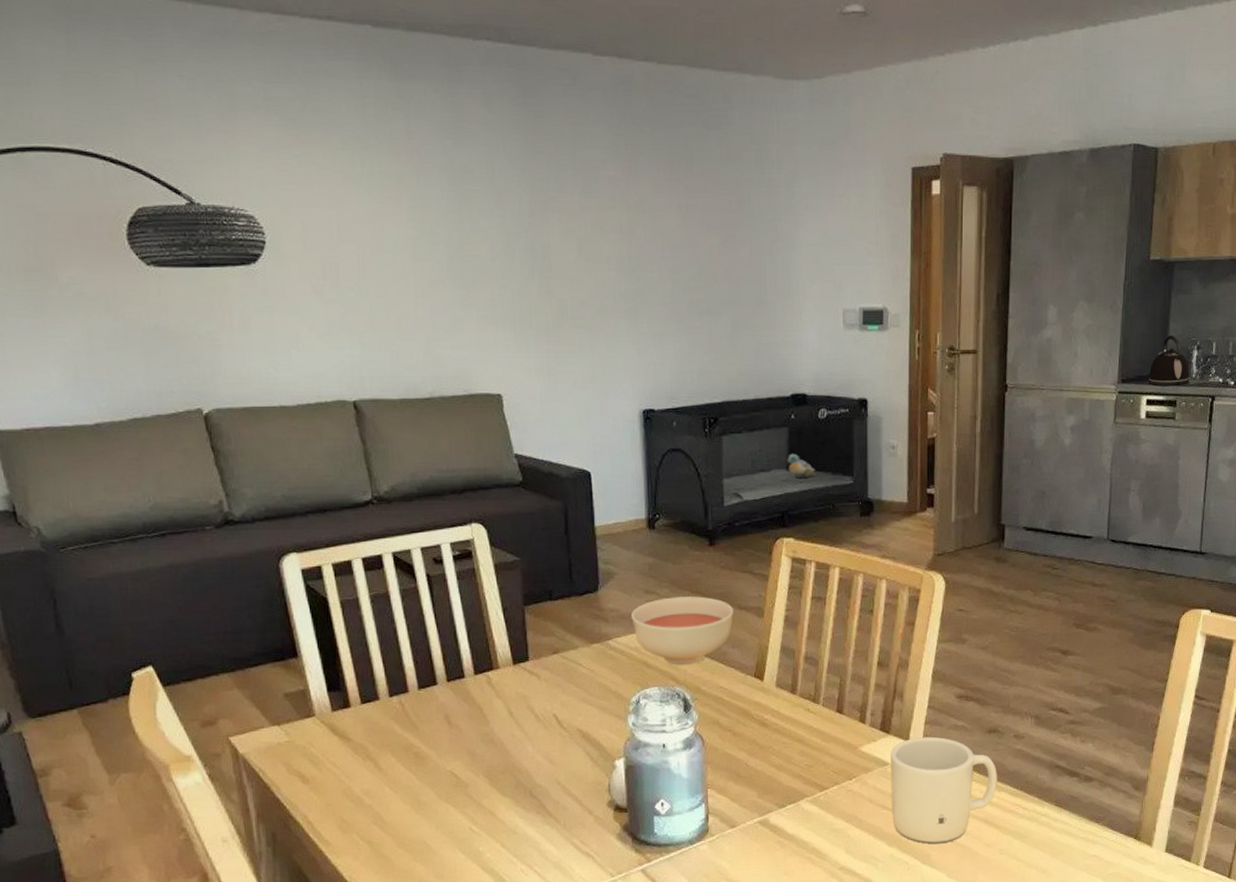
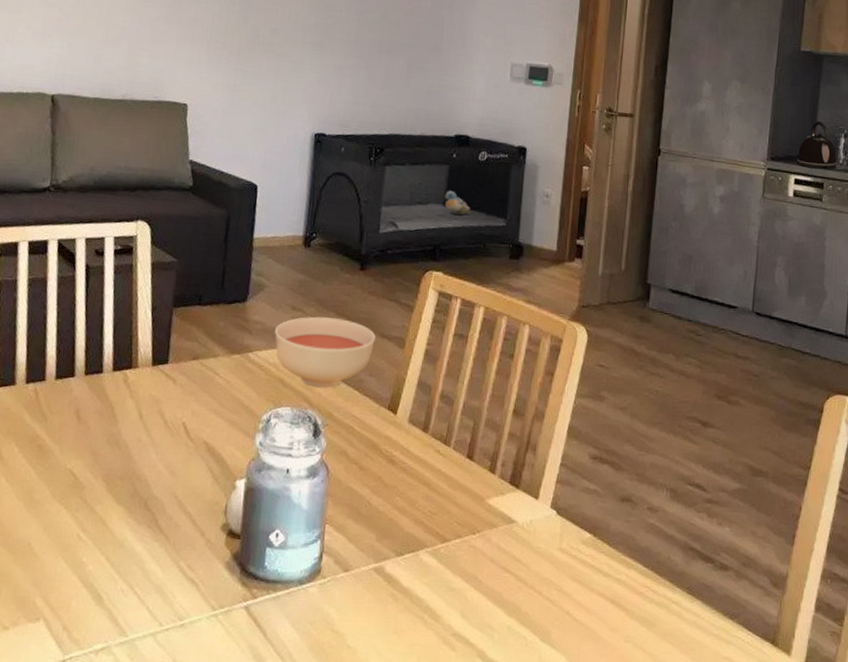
mug: present [891,736,997,844] -> none [513,496,628,621]

